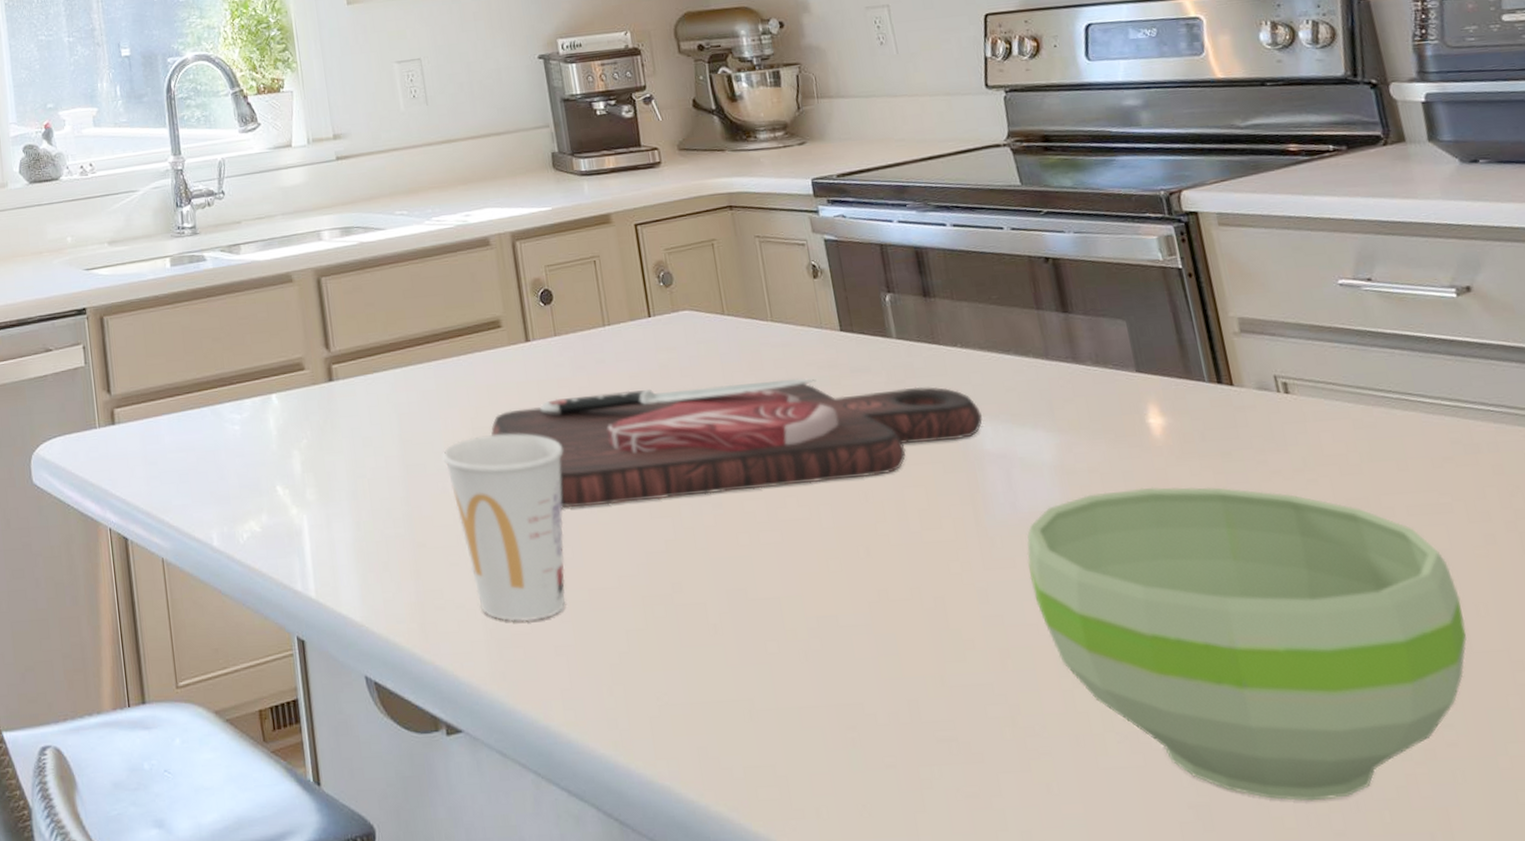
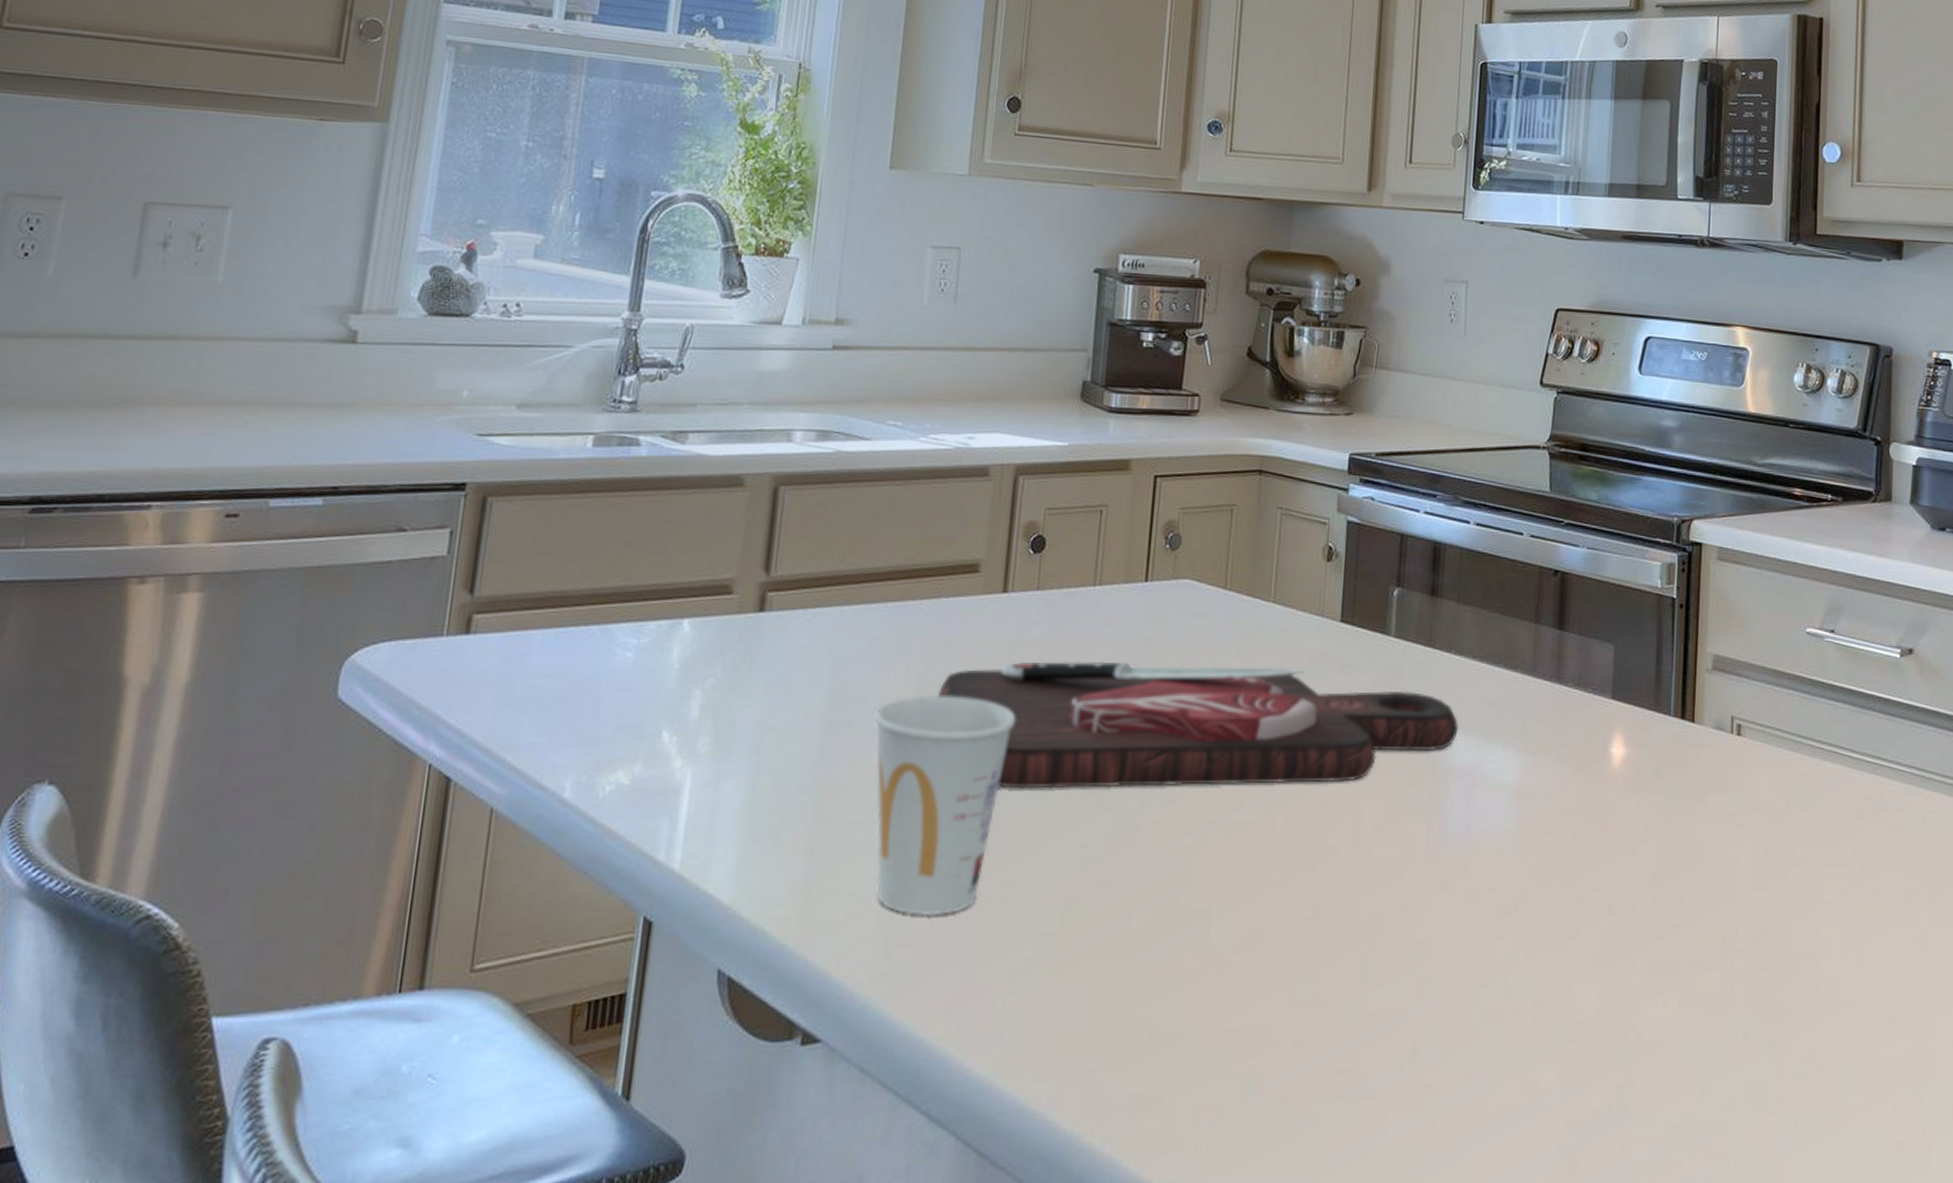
bowl: present [1026,487,1467,801] -> none [1465,818,1839,1147]

